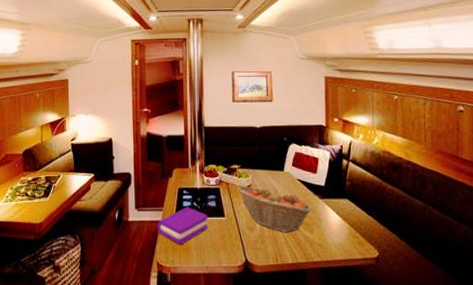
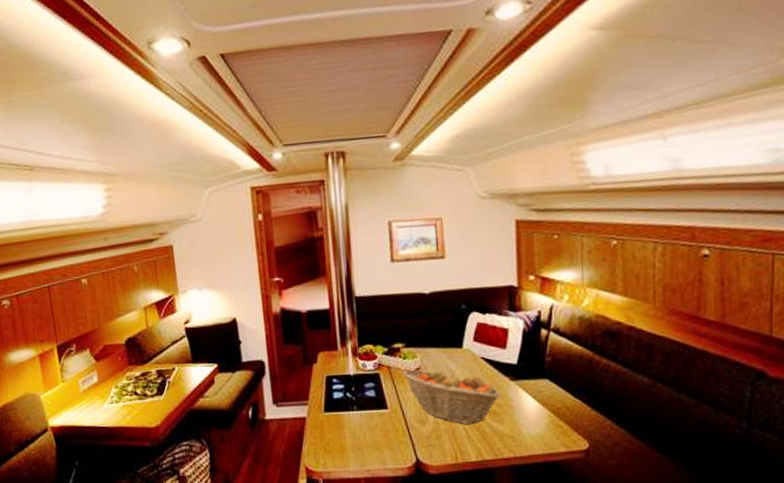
book: present [157,207,208,244] -> none [302,398,367,444]

